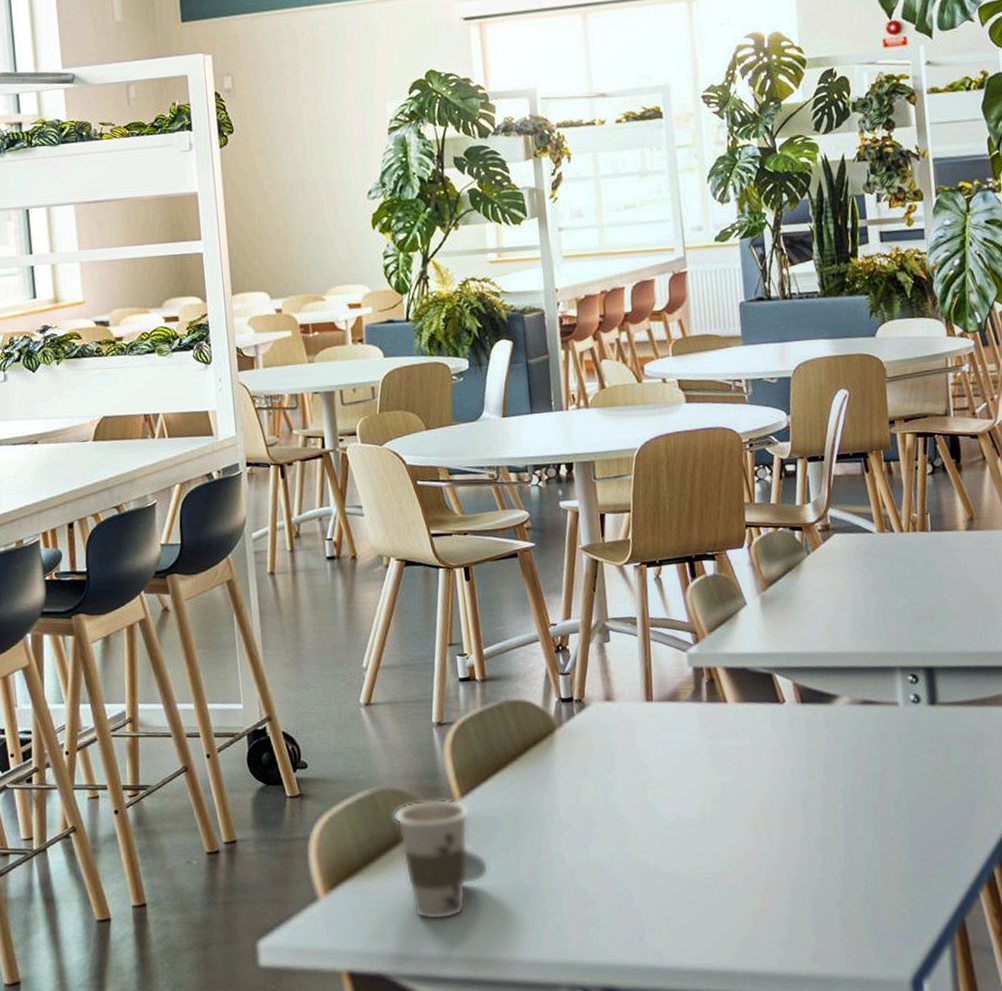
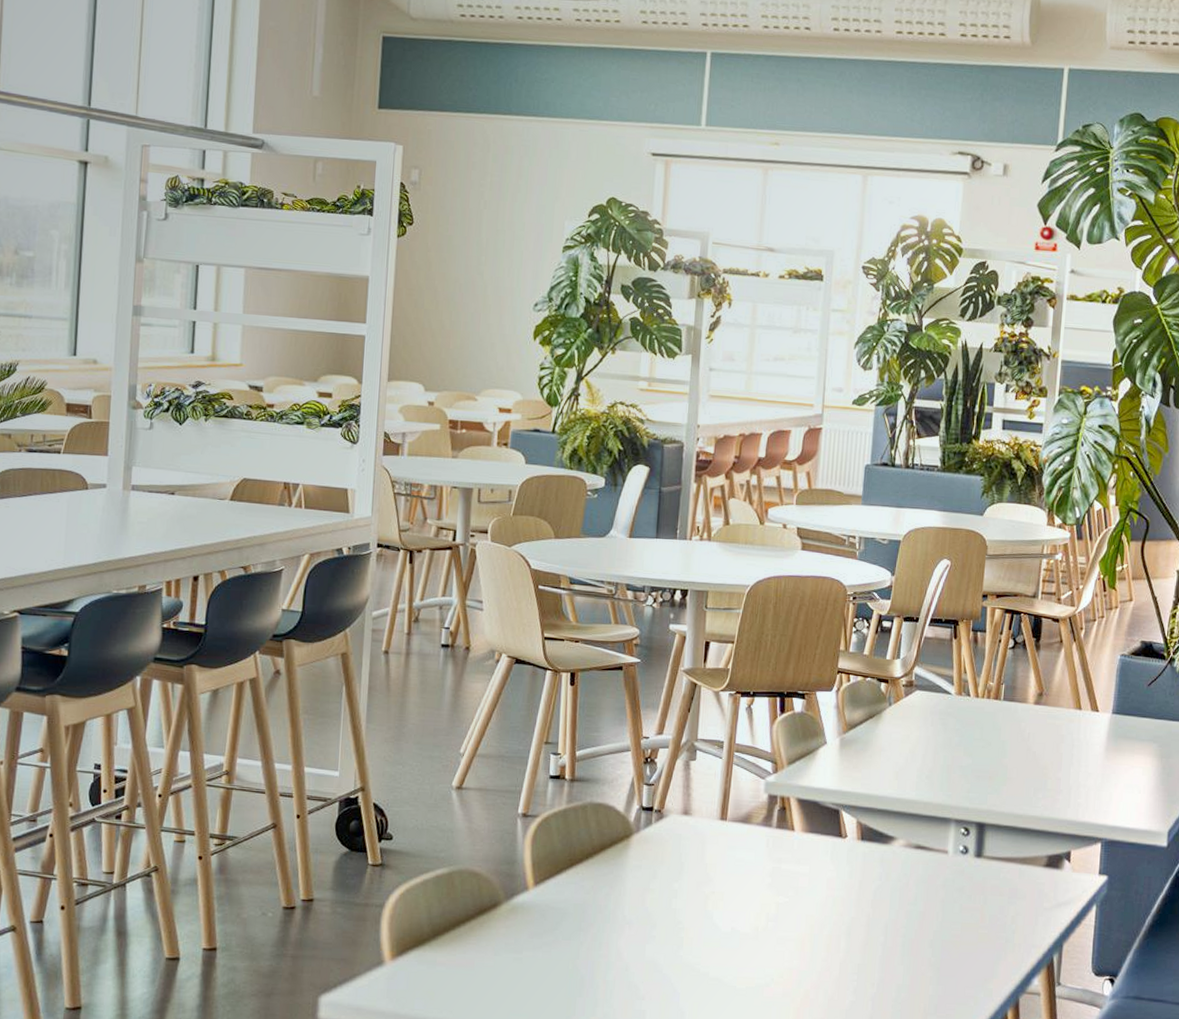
cup: present [393,799,489,920] -> none [467,884,550,997]

